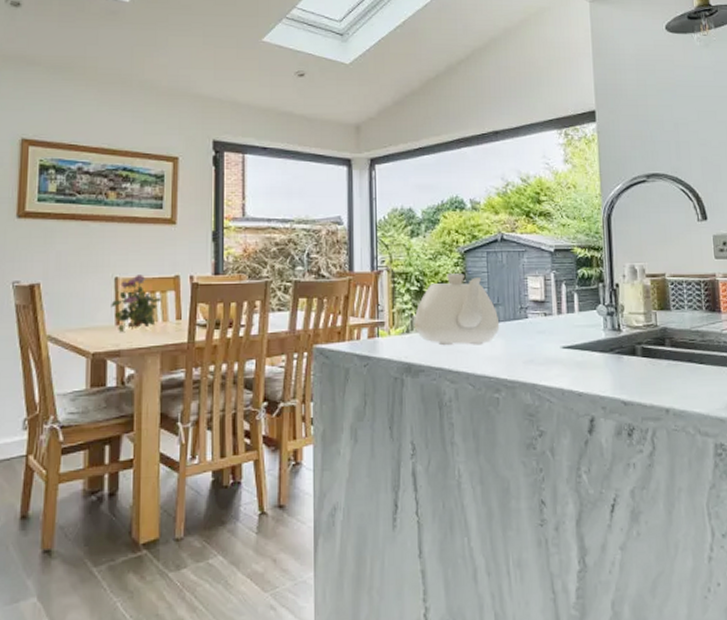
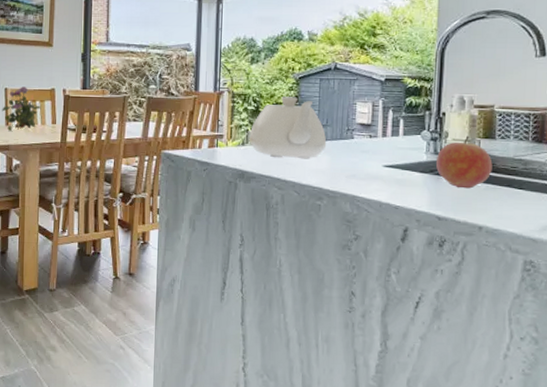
fruit: none [614,308,672,367] -> present [435,135,493,189]

